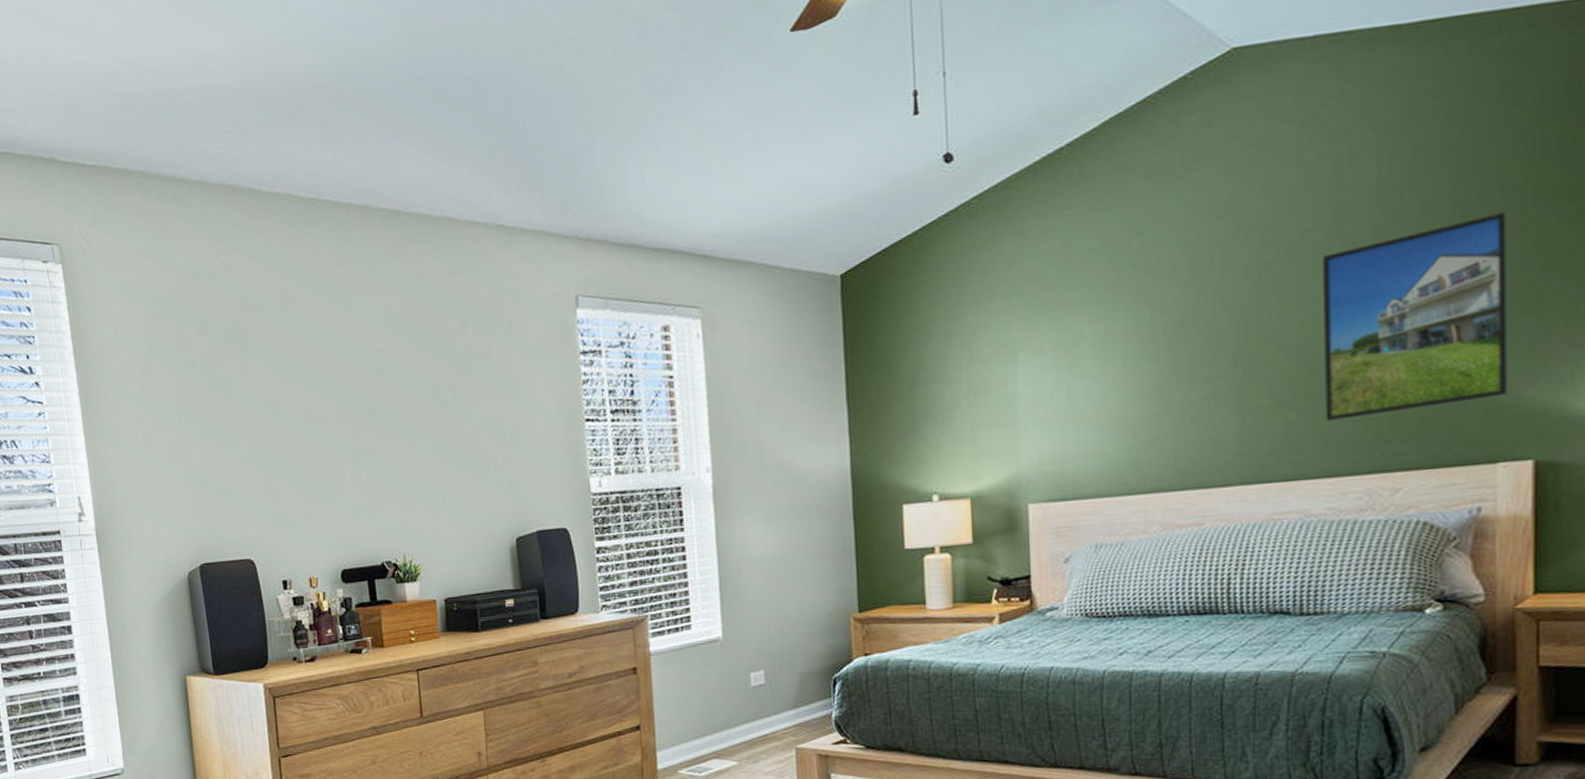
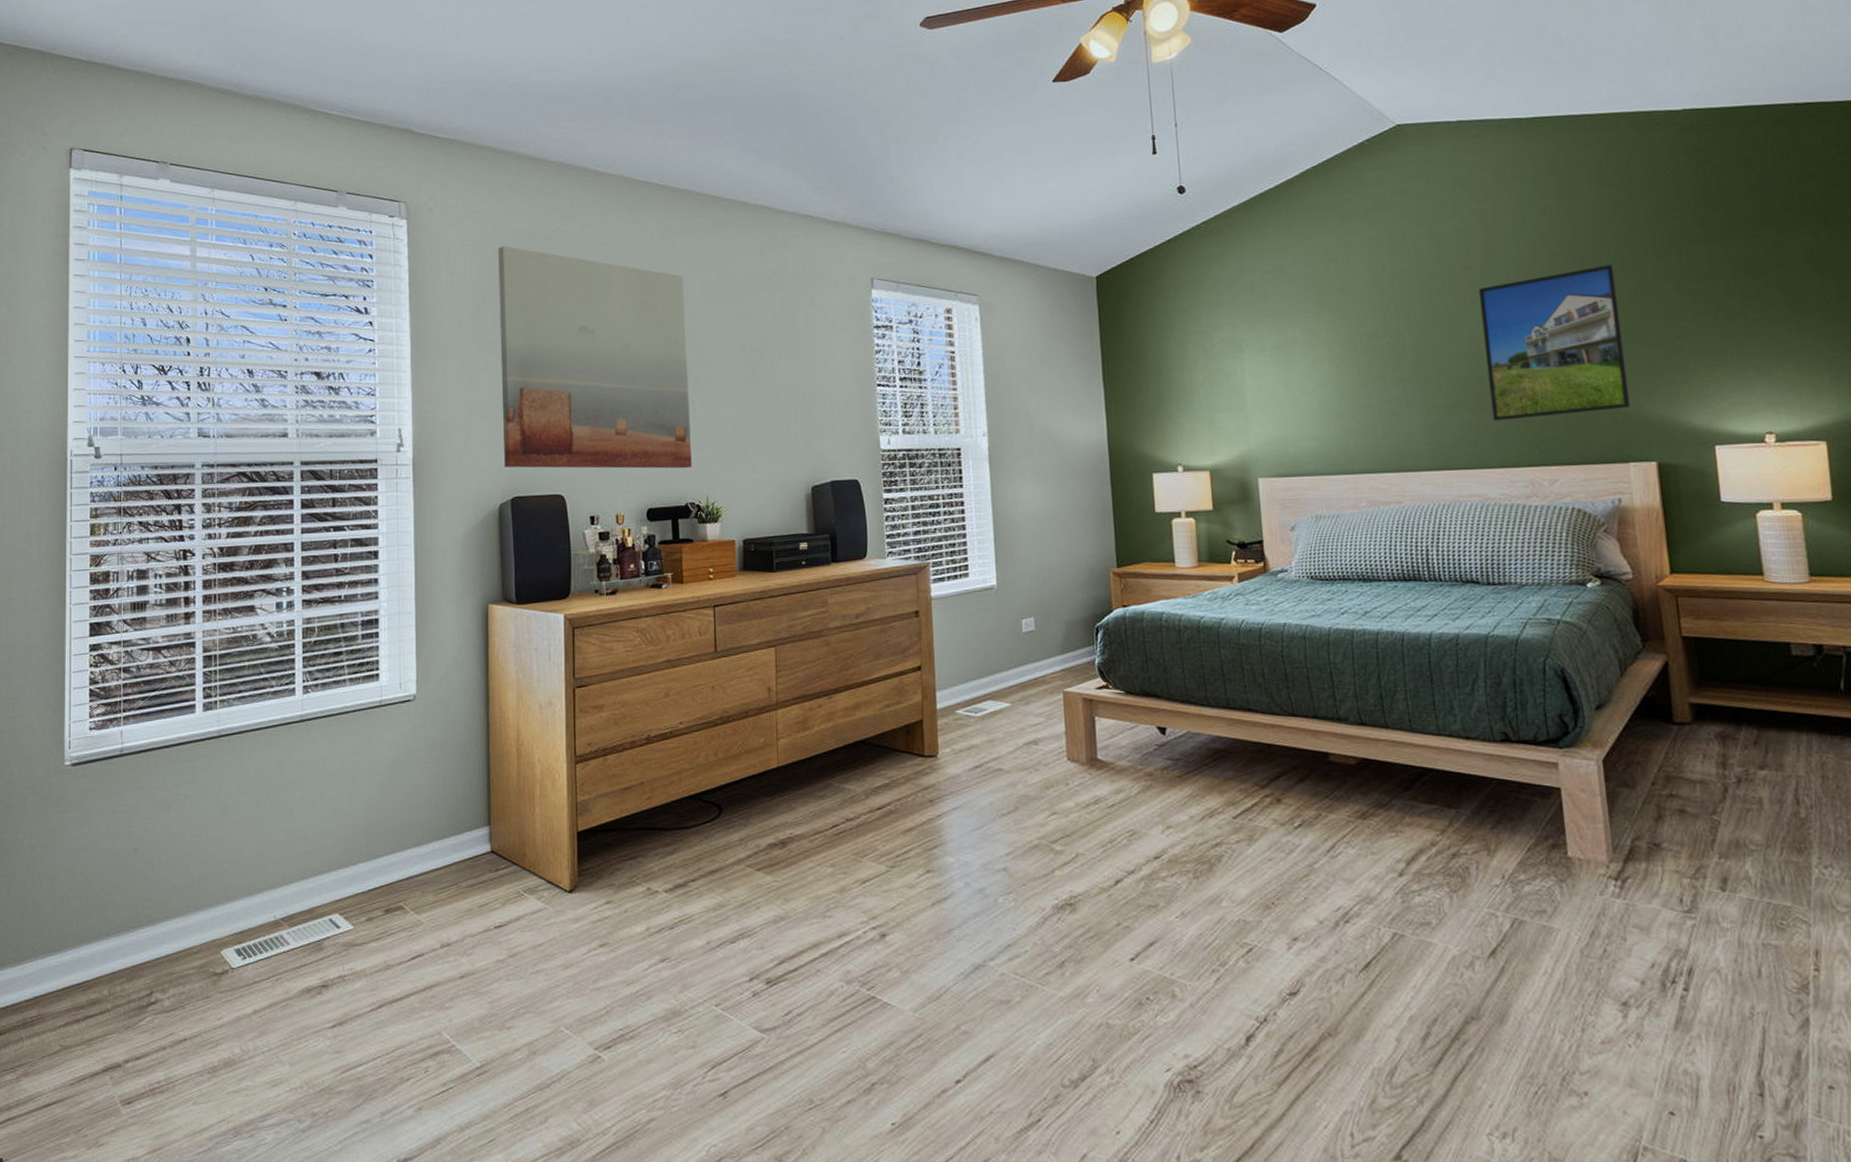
wall art: none [161,286,386,533] -> present [498,246,692,469]

